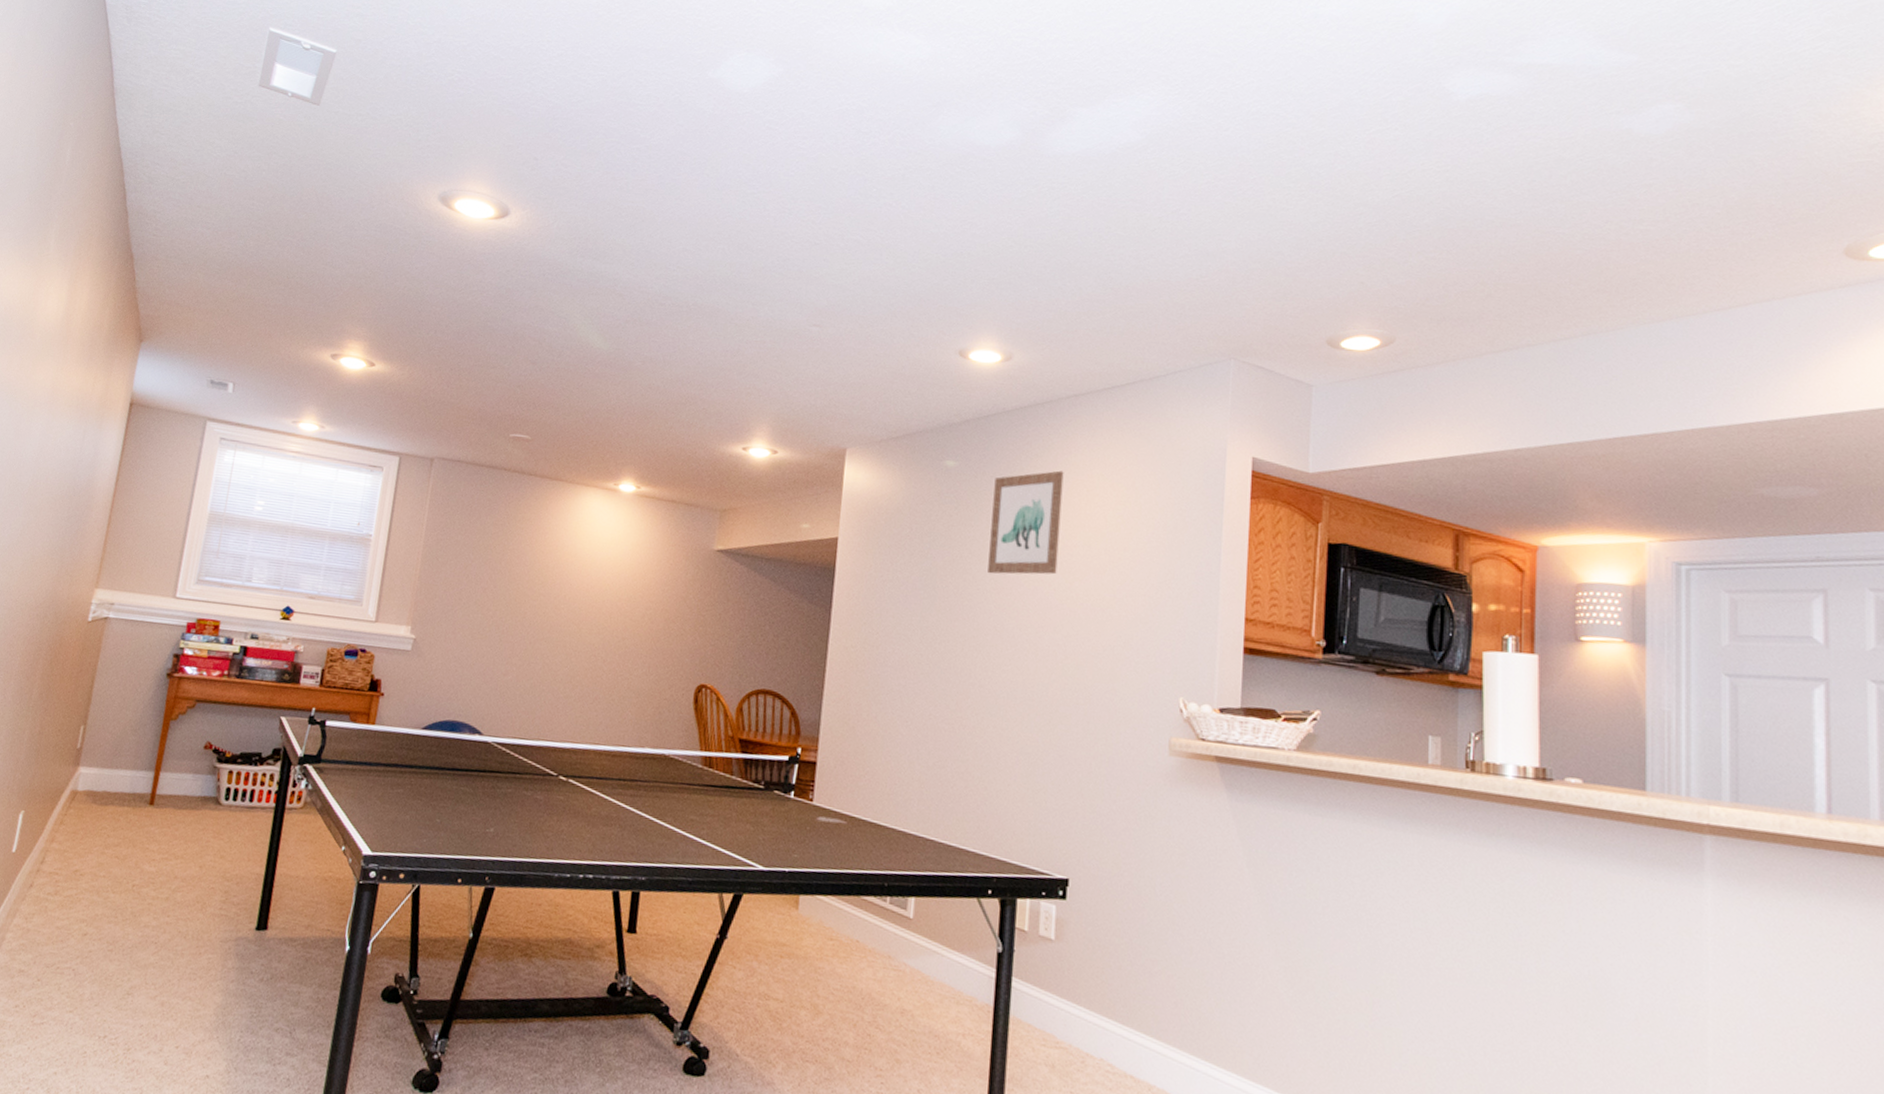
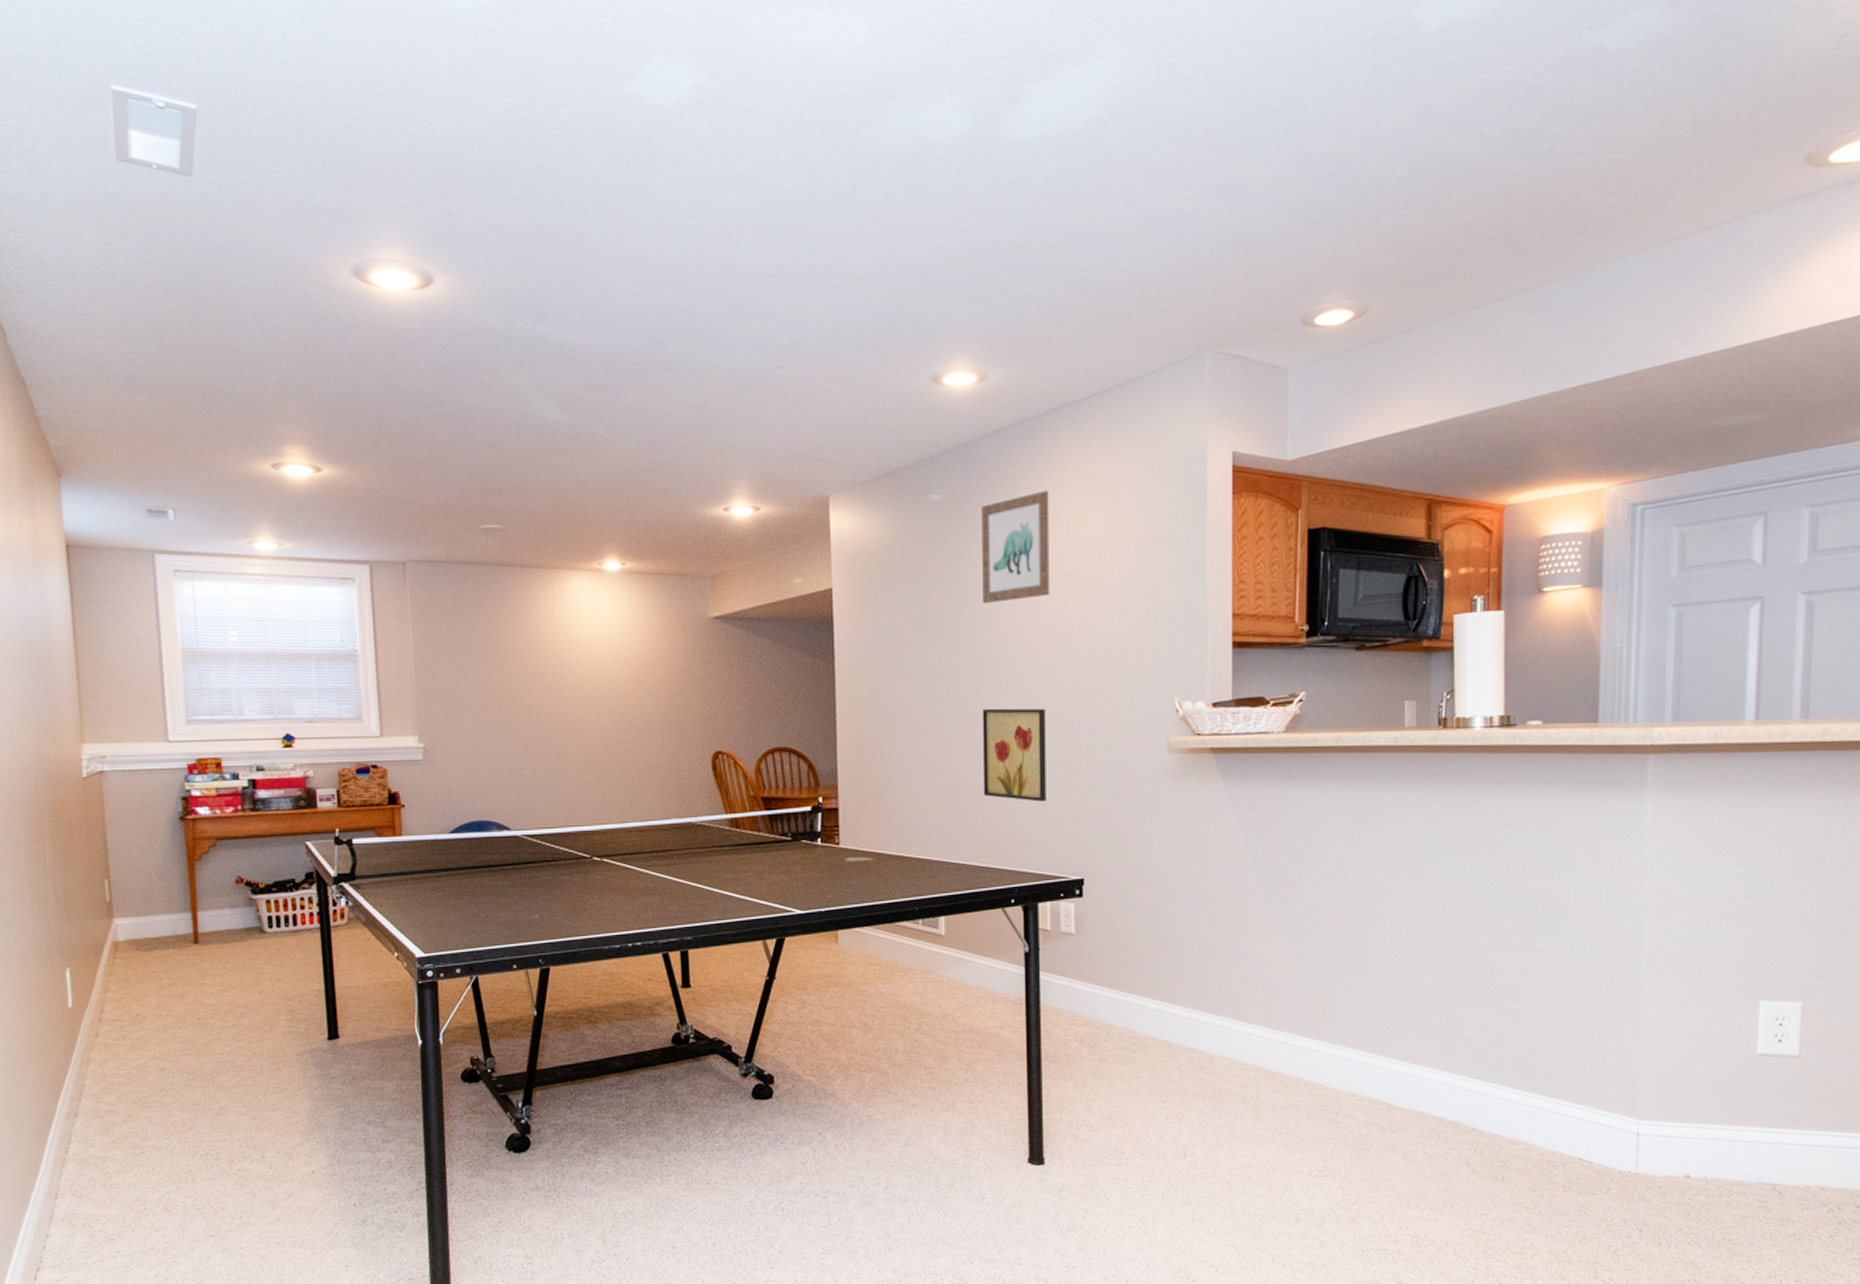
wall art: none [969,680,1042,788] -> present [982,708,1046,802]

